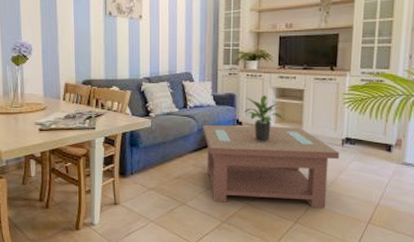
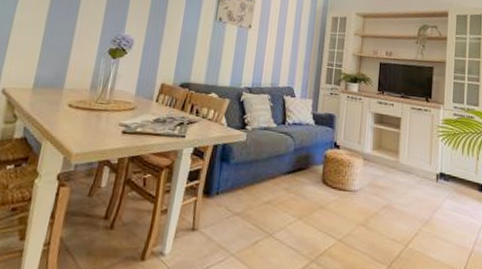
coffee table: present [202,124,340,209] -> none [298,144,435,252]
potted plant: present [244,95,286,142] -> none [342,119,383,170]

